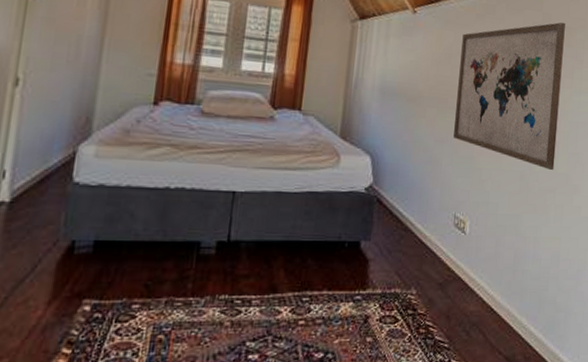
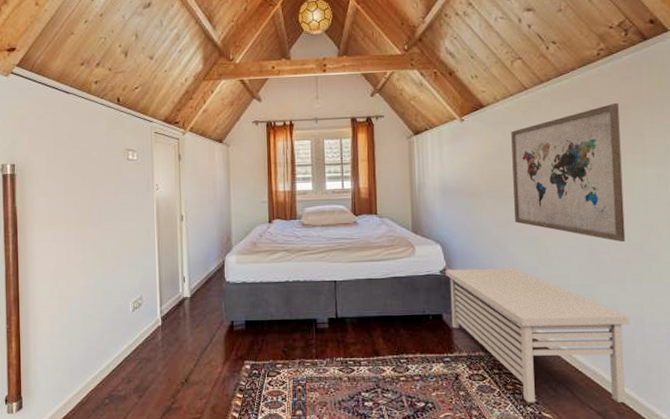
storage bench: none [369,187,548,349] -> present [445,268,630,403]

